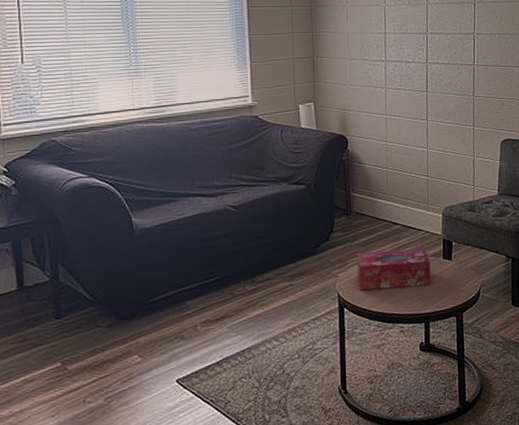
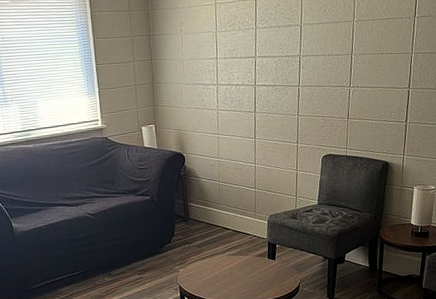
tissue box: present [357,248,431,291] -> none [194,250,258,283]

